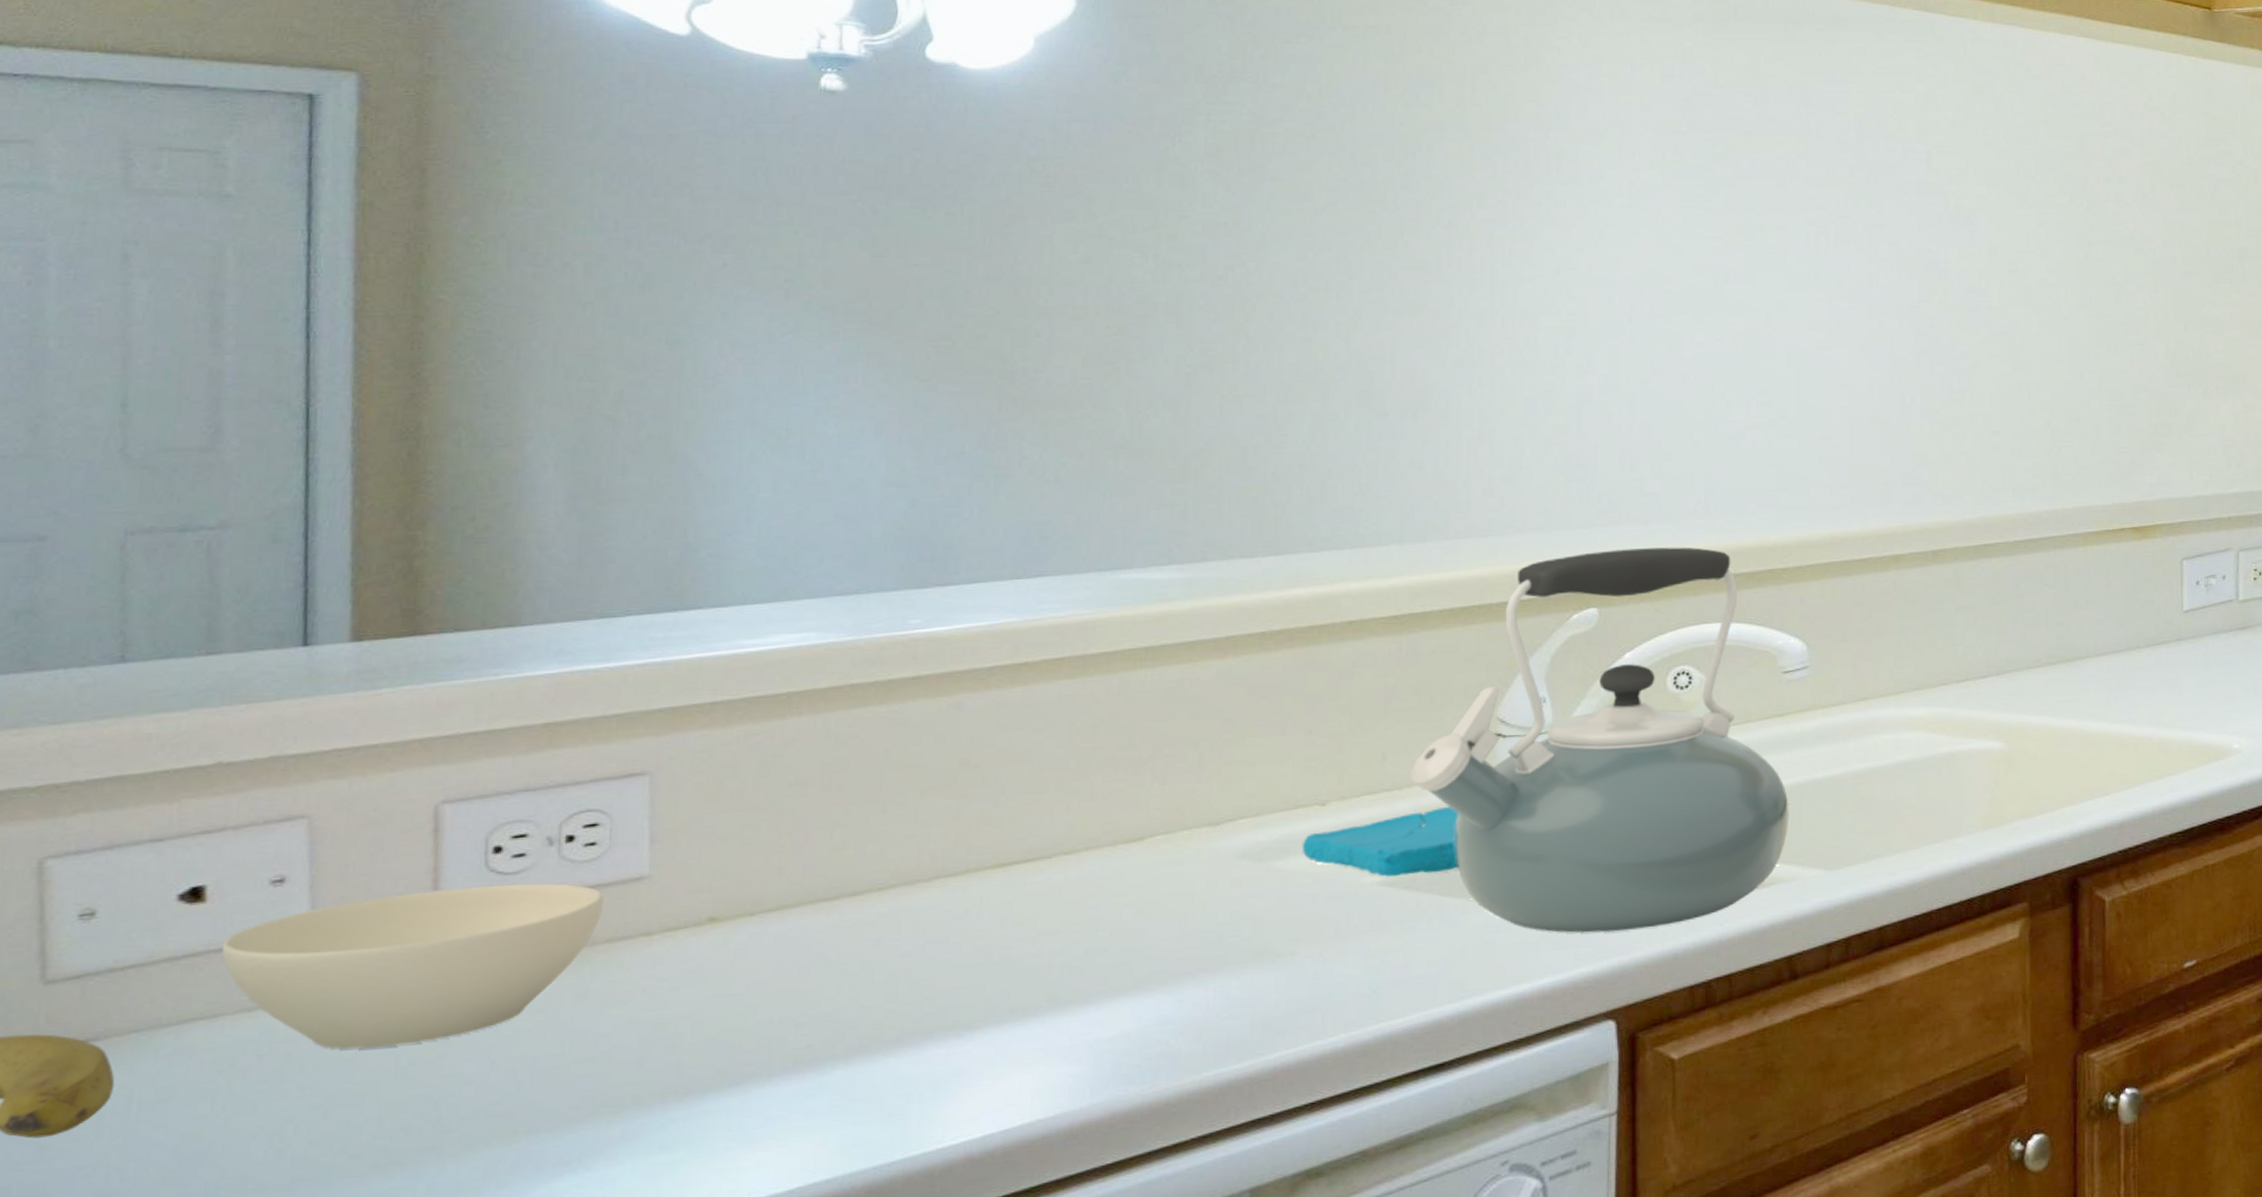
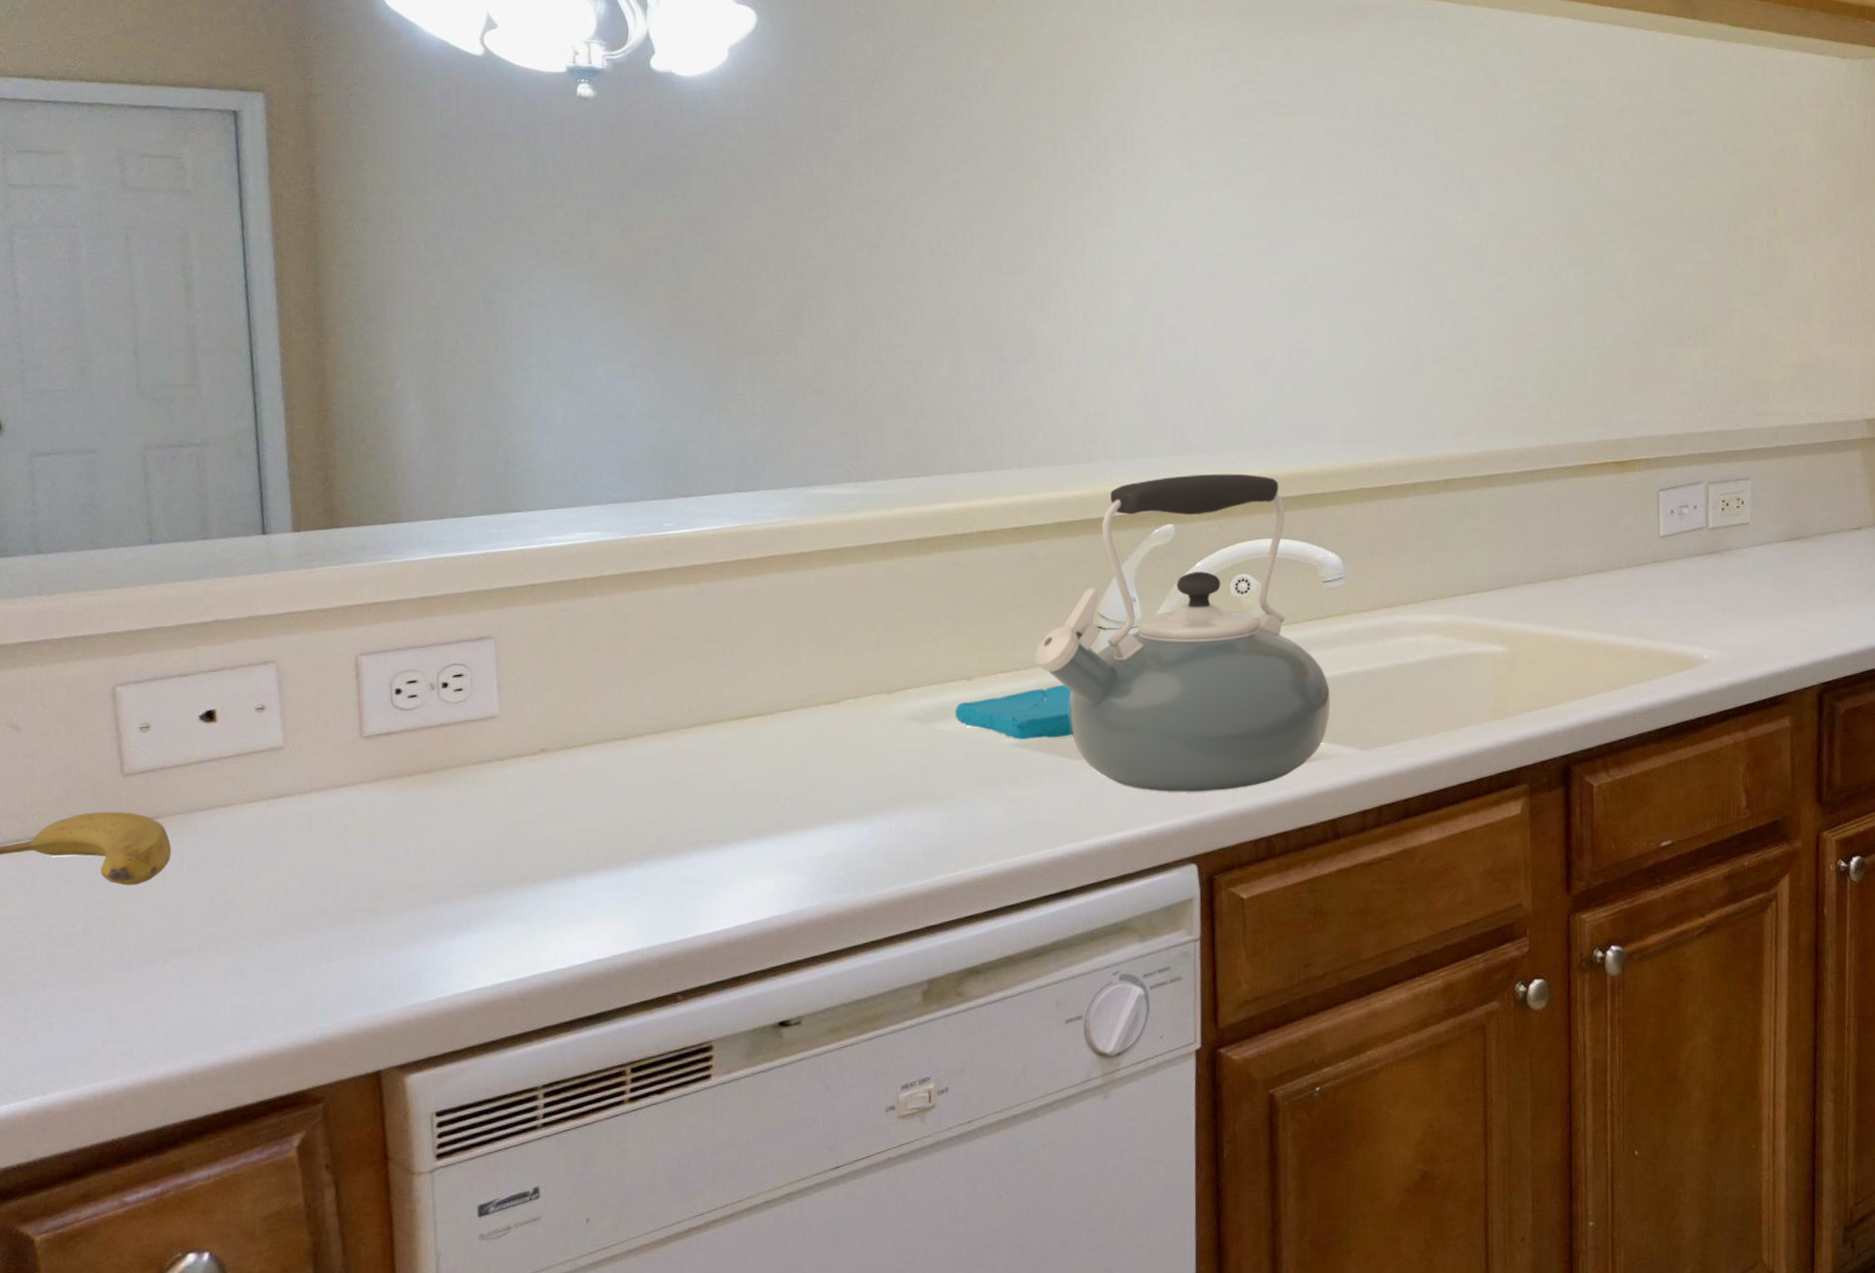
bowl: present [221,883,604,1049] -> none [229,717,471,834]

